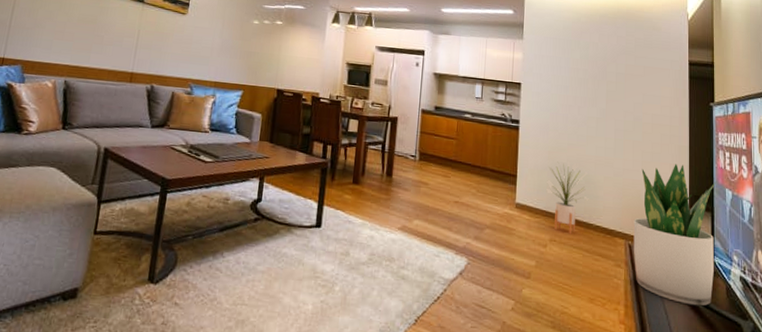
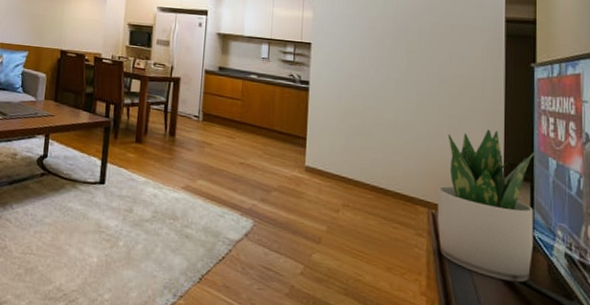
house plant: present [550,165,585,235] -> none [343,128,382,200]

